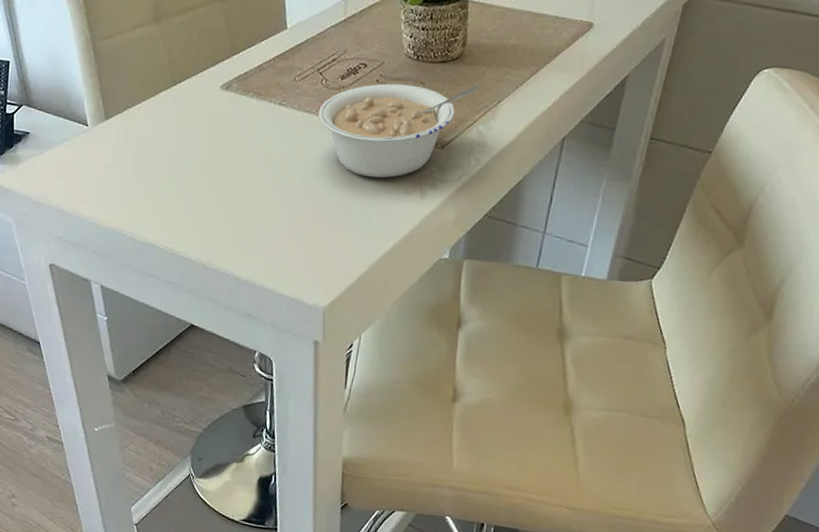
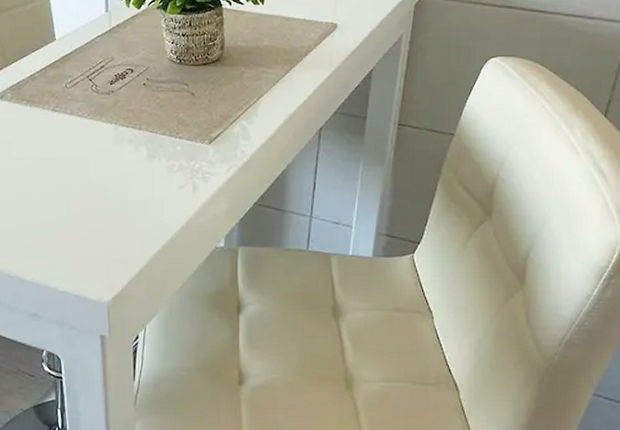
legume: present [318,83,479,178] -> none [91,84,239,175]

